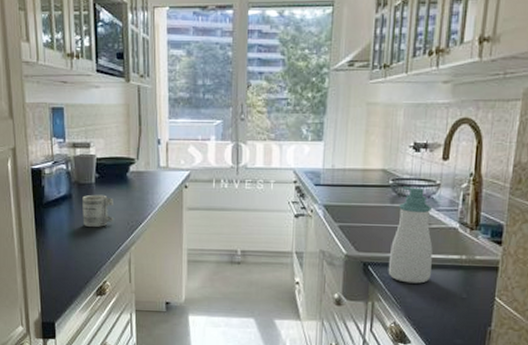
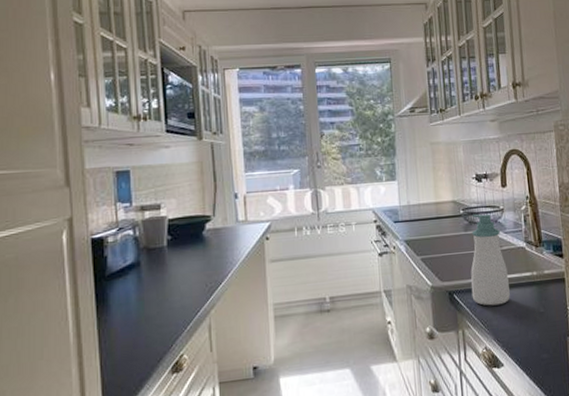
mug: present [82,194,114,227] -> none [153,257,191,295]

